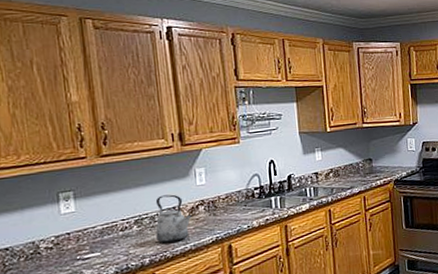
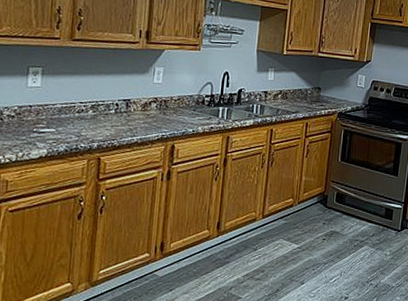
kettle: present [155,194,193,243] -> none [107,86,145,133]

